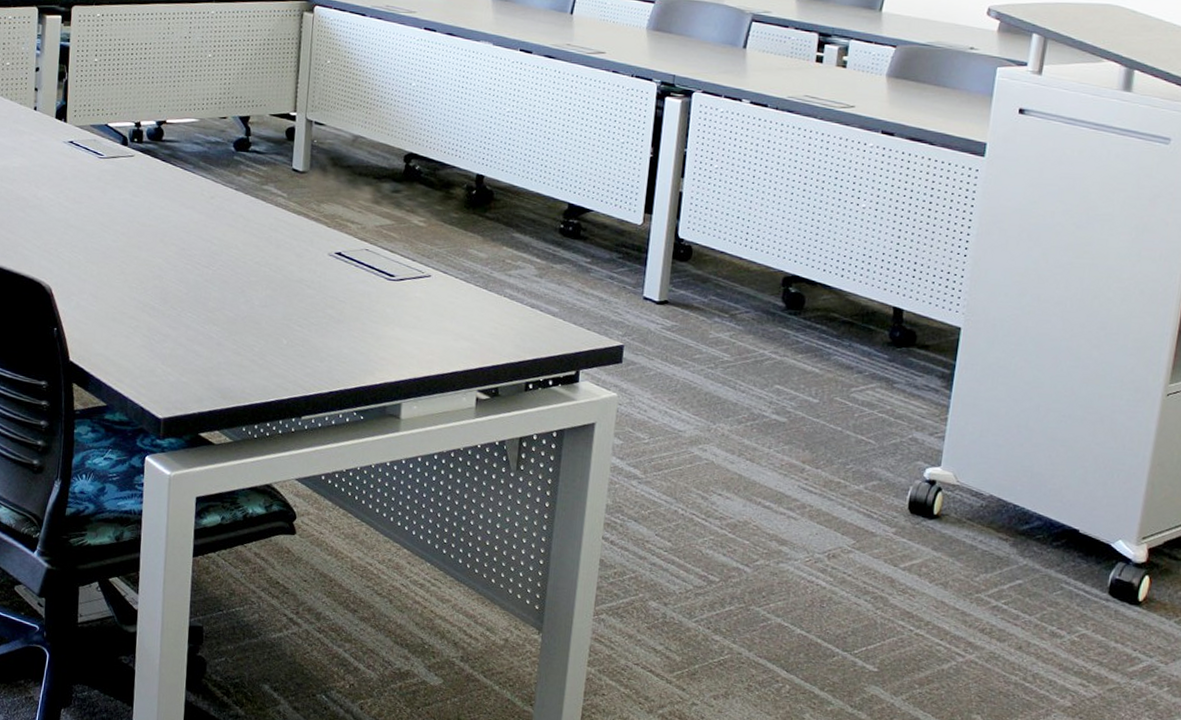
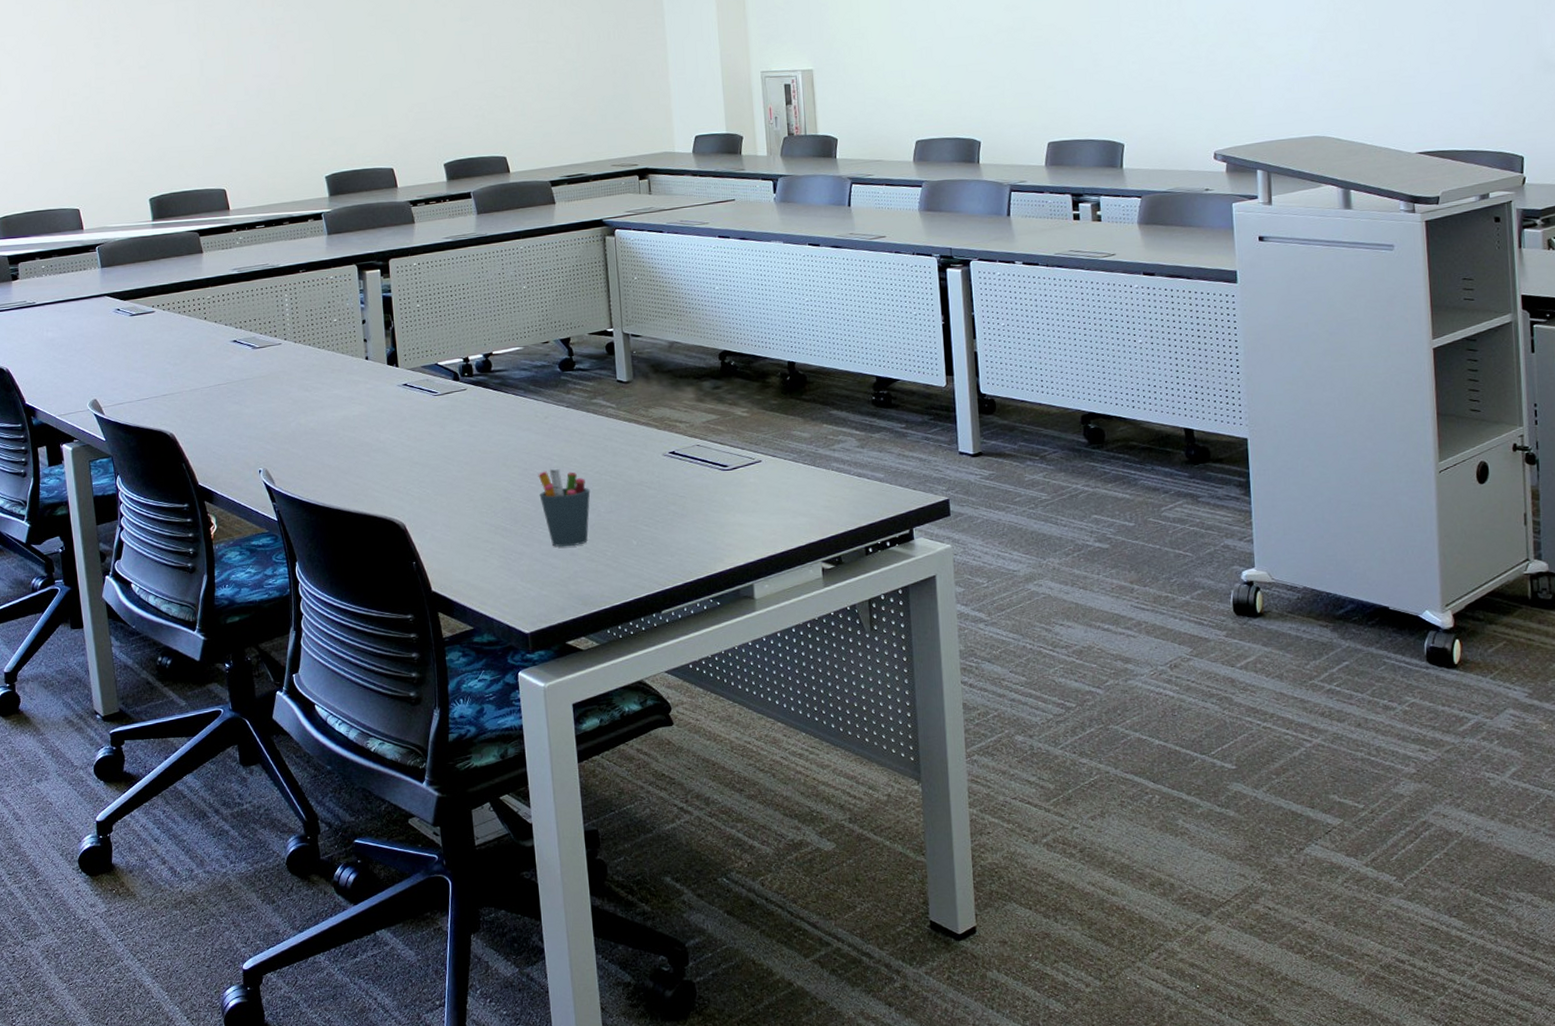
pen holder: none [193,252,247,336] -> present [538,468,591,547]

